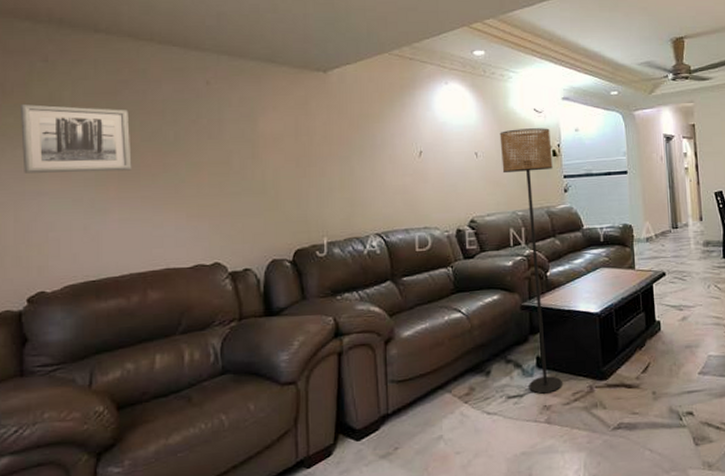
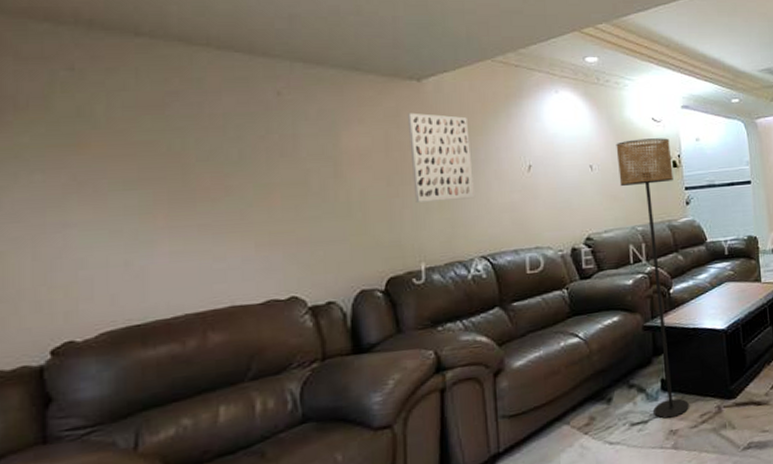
wall art: present [19,104,132,174] -> none [37,120,185,202]
wall art: none [314,101,372,183] -> present [407,112,476,203]

